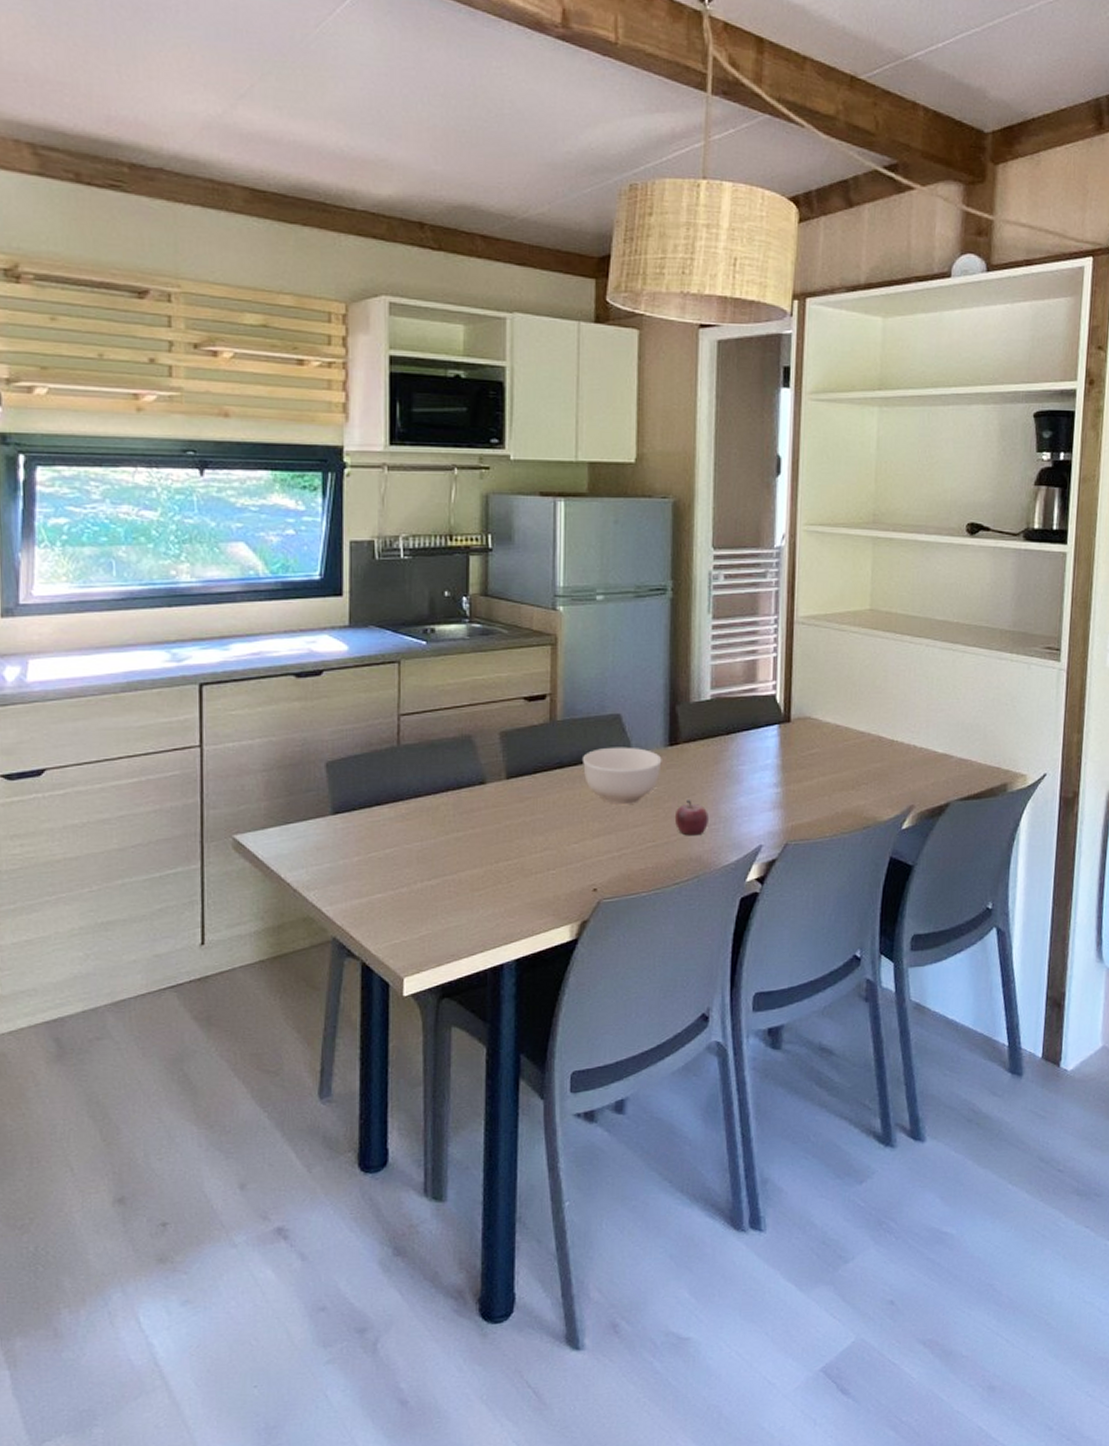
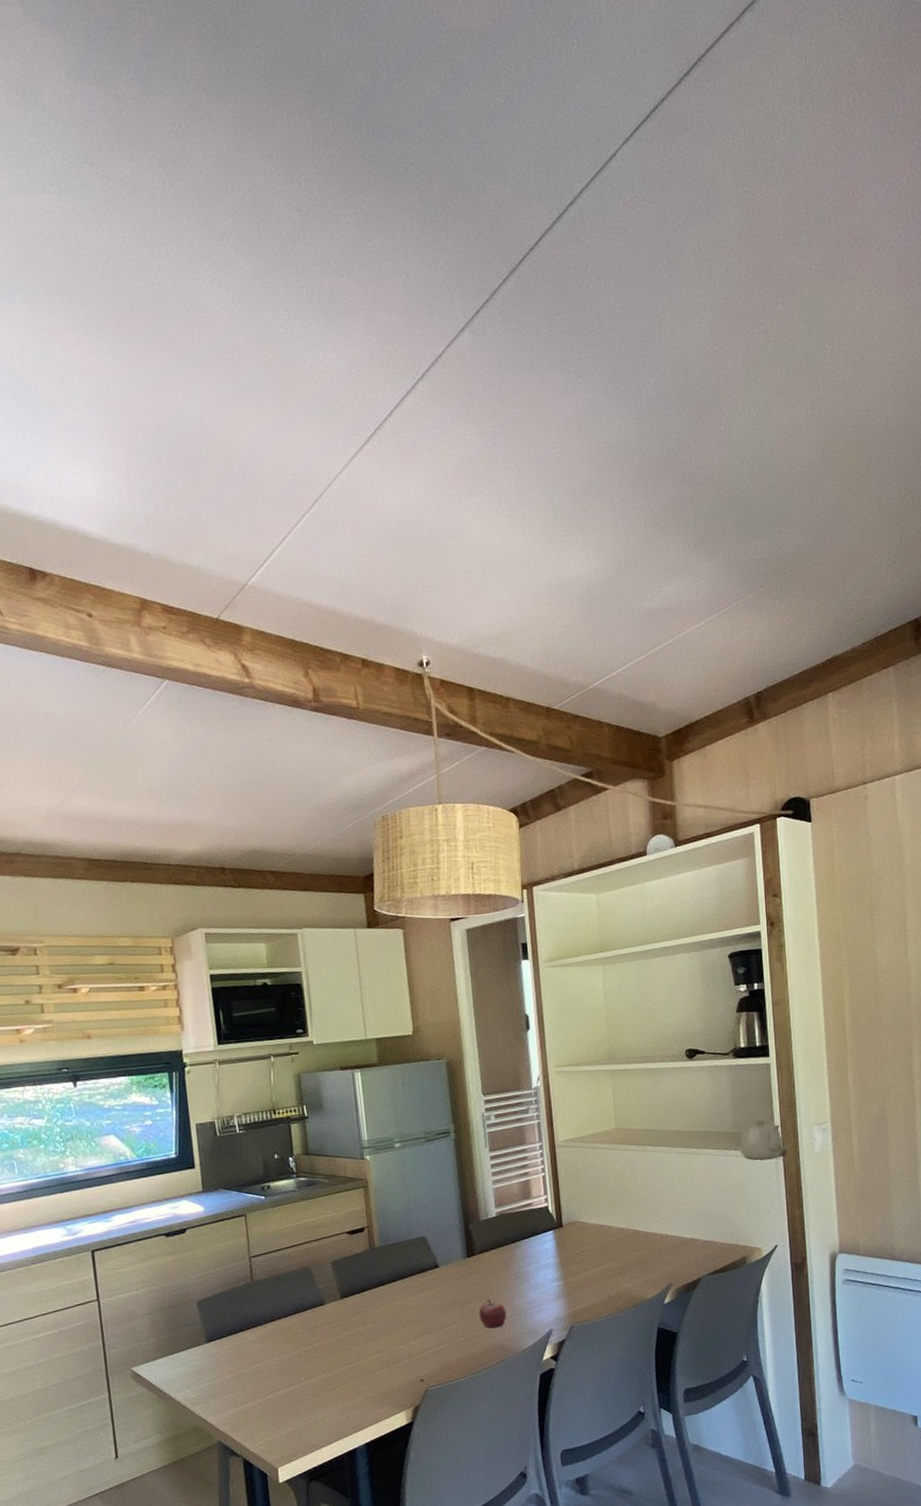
bowl: present [581,747,662,805] -> none [398,1262,464,1310]
teapot: none [1015,617,1077,668] -> present [738,1117,790,1160]

